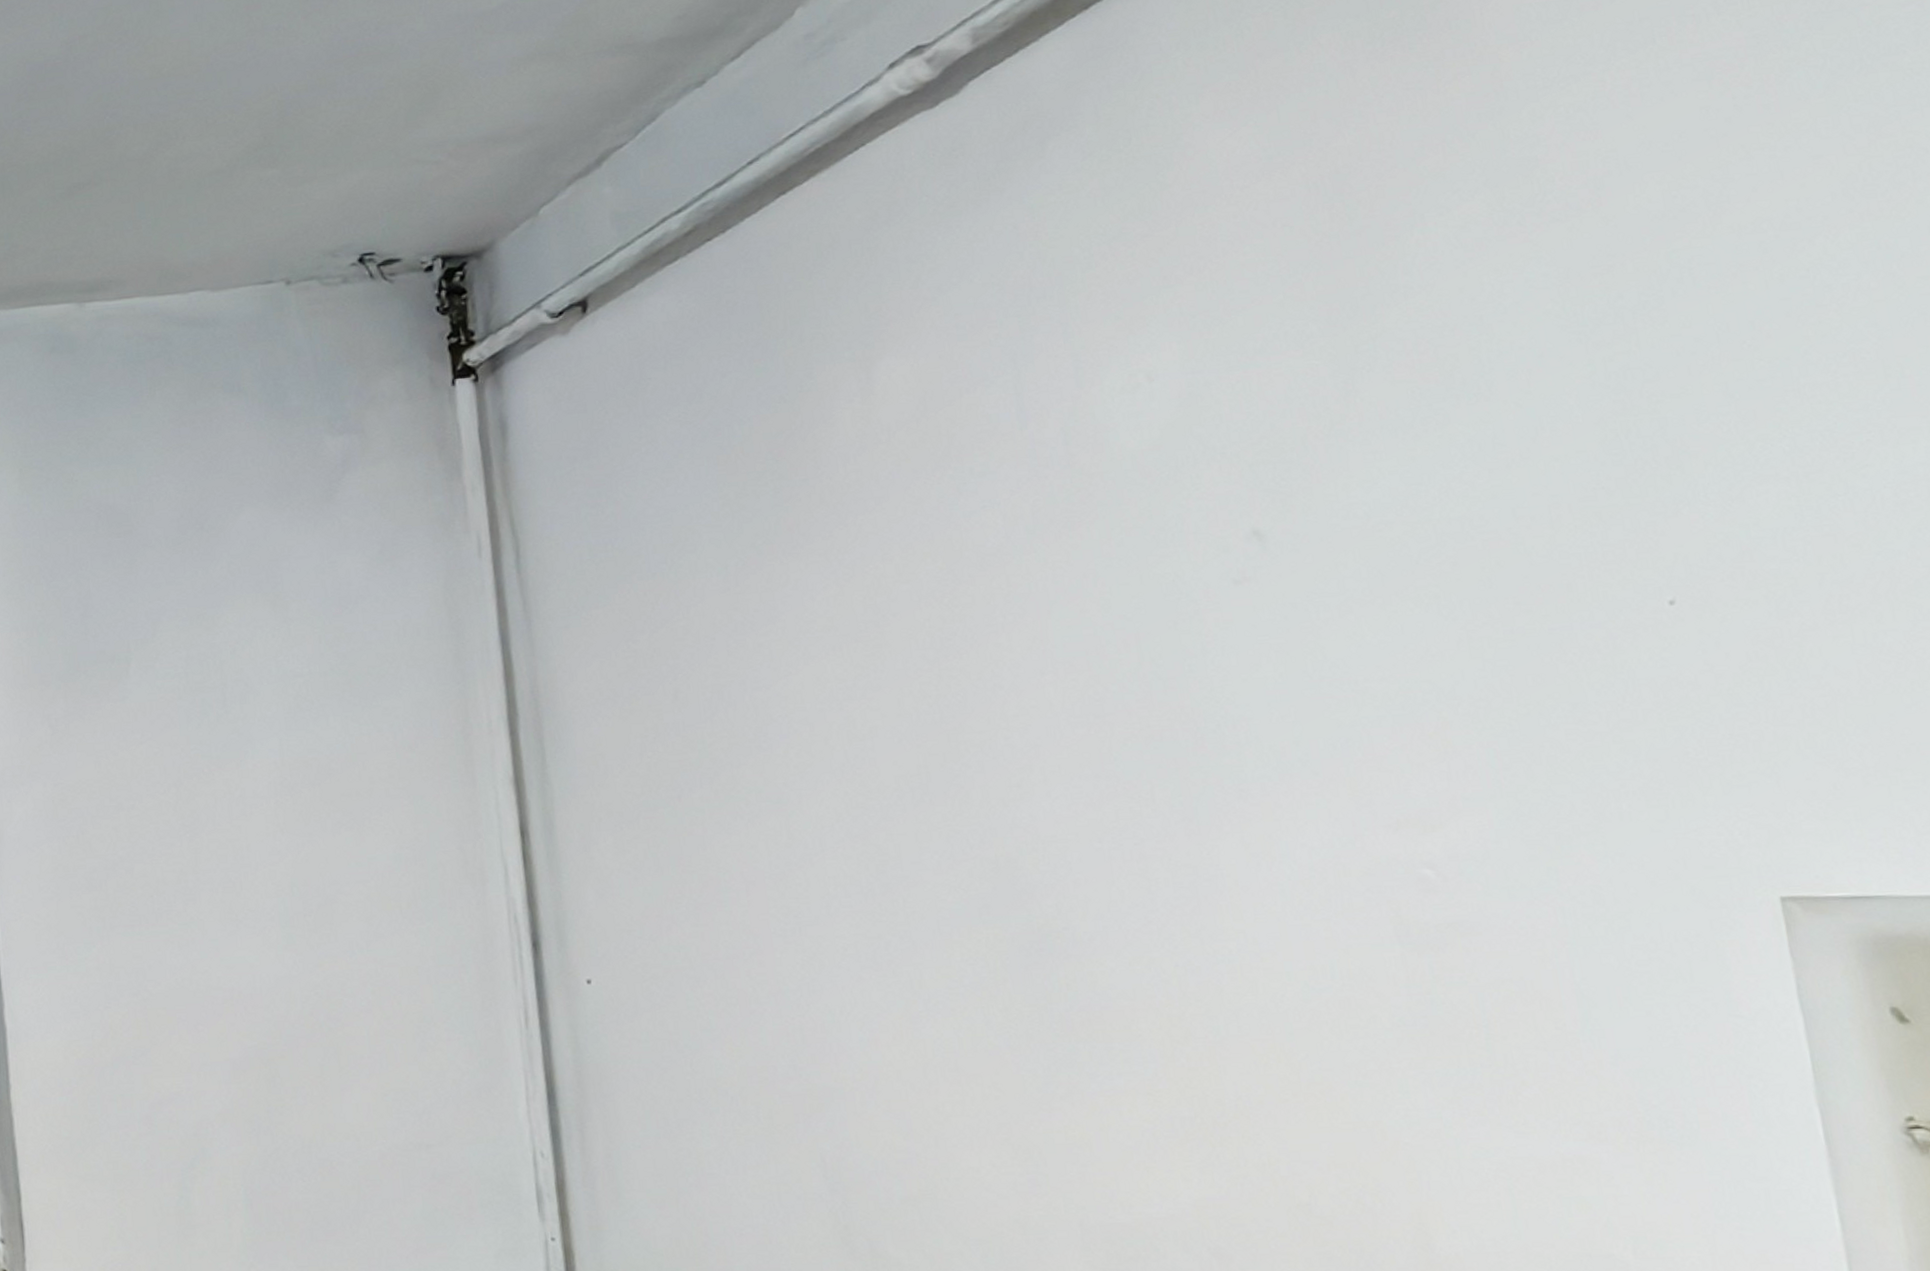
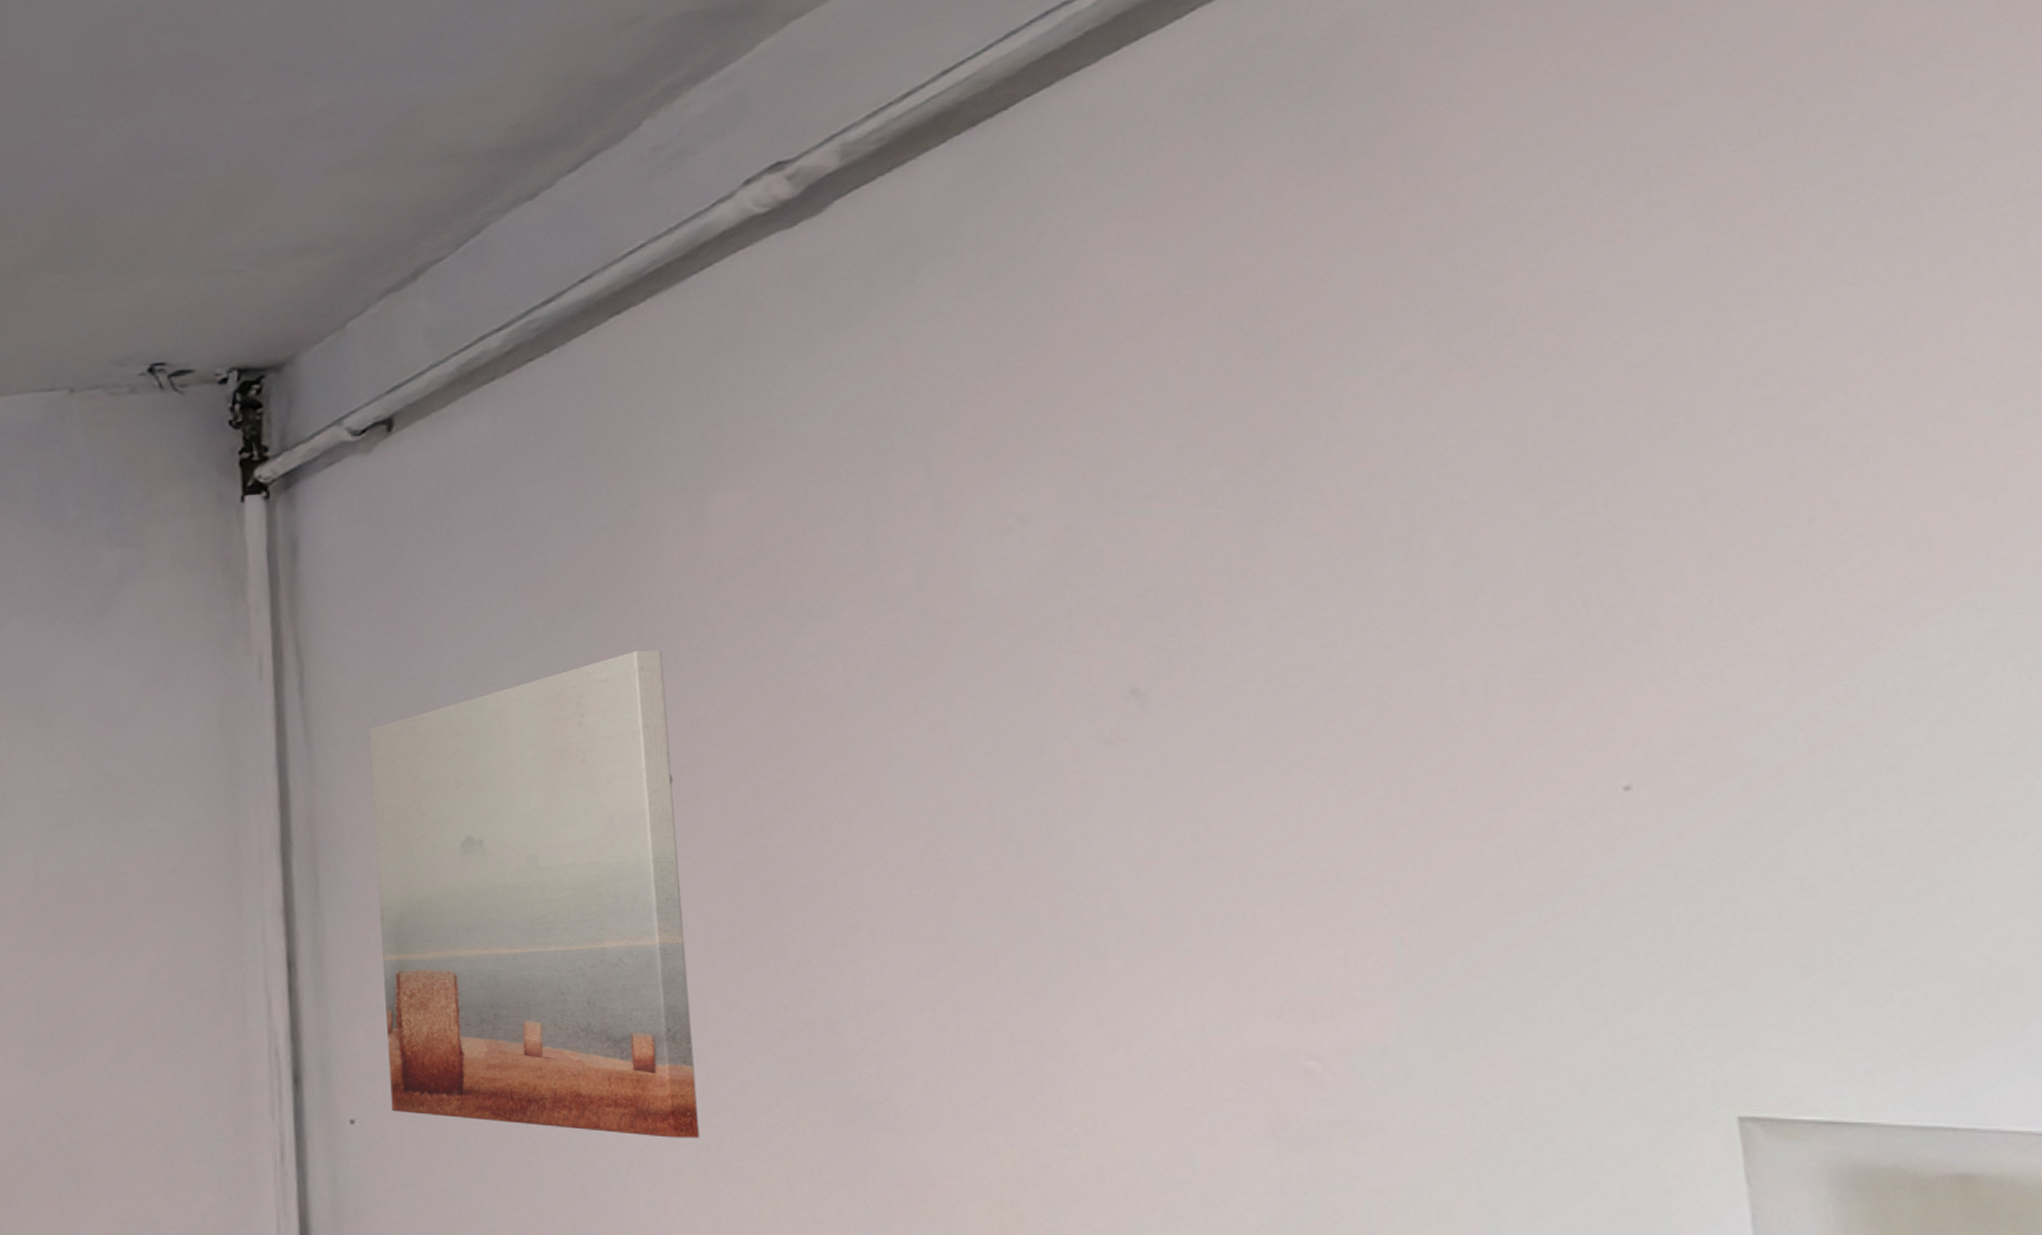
wall art: none [581,512,902,978] -> present [368,650,699,1138]

